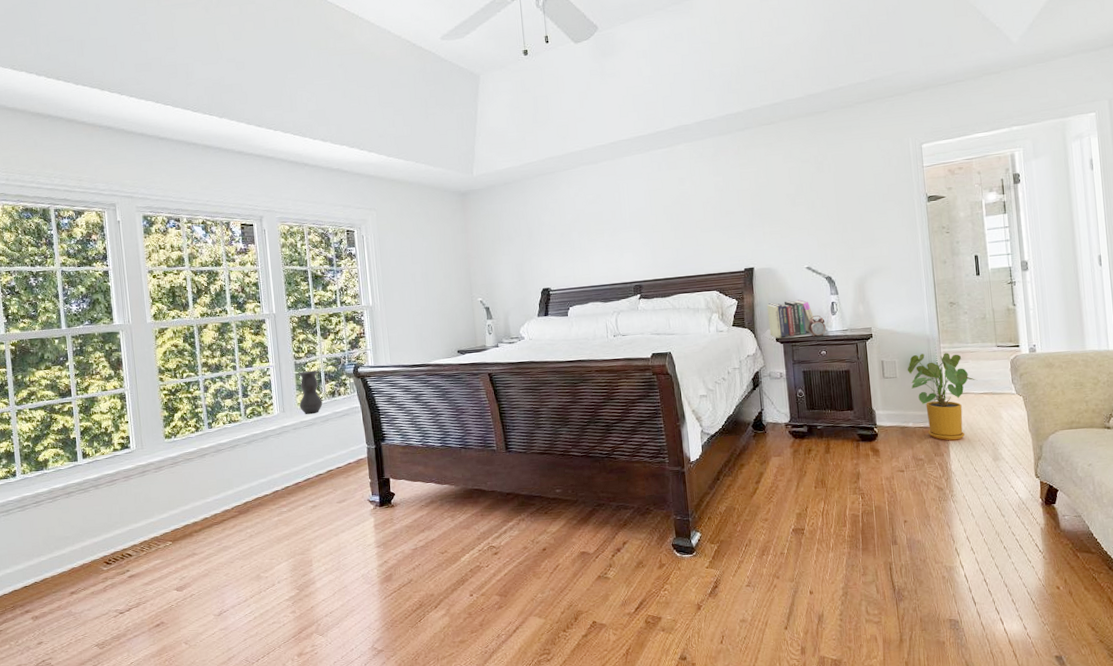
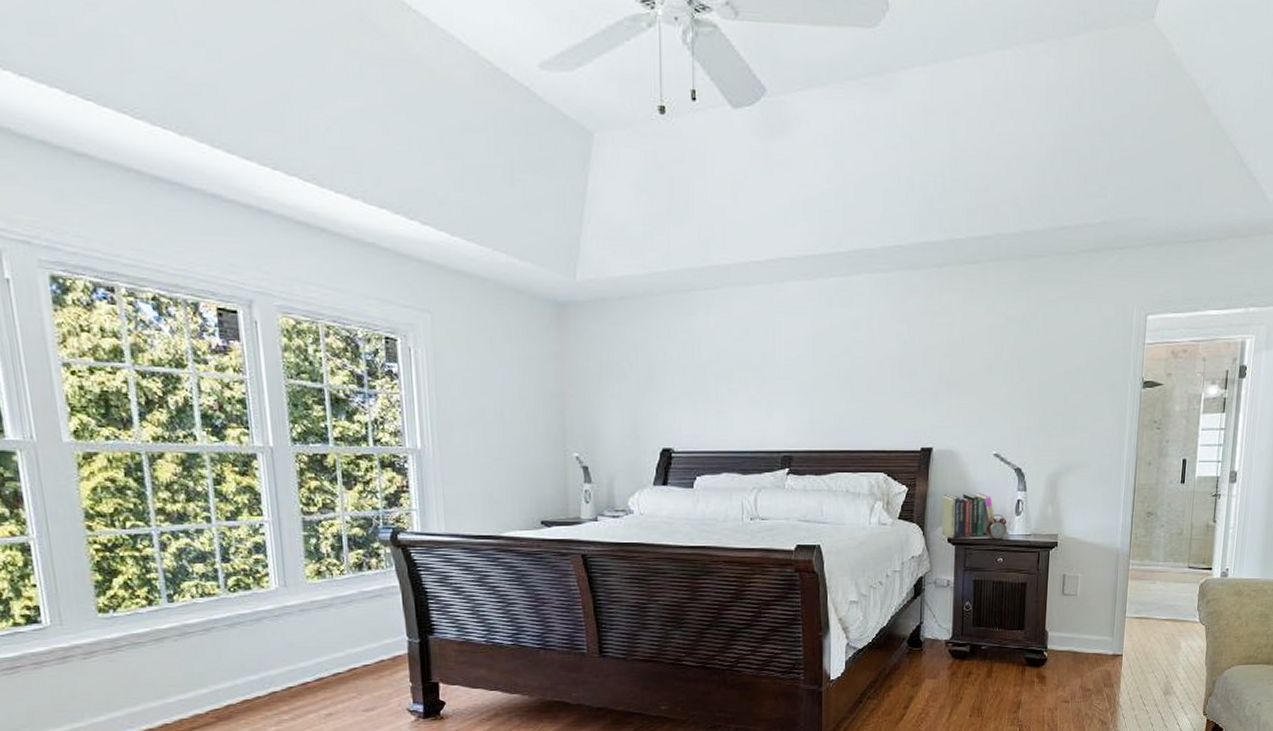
vase: present [298,370,323,415] -> none [307,532,344,593]
house plant: present [907,352,978,441] -> none [1089,570,1162,670]

